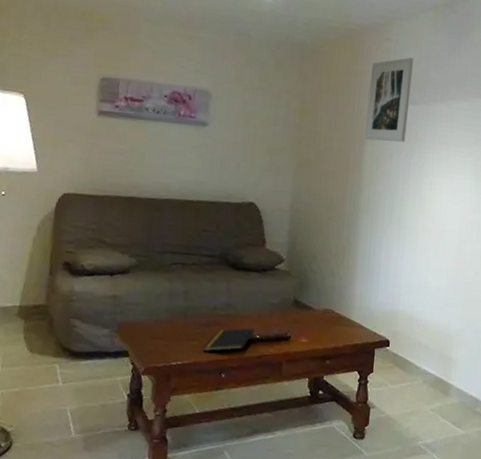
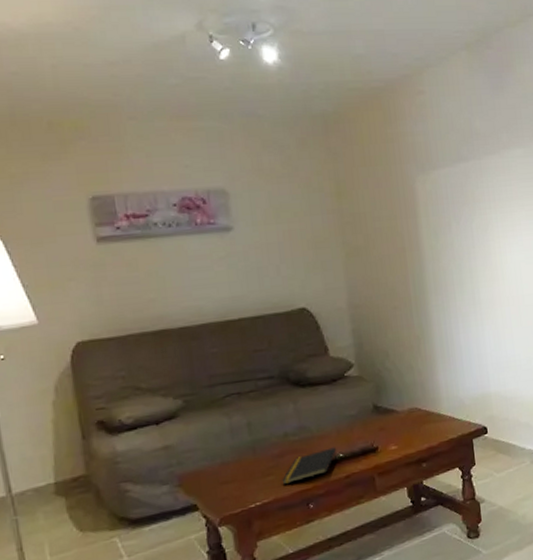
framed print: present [364,57,413,142] -> none [408,108,462,212]

